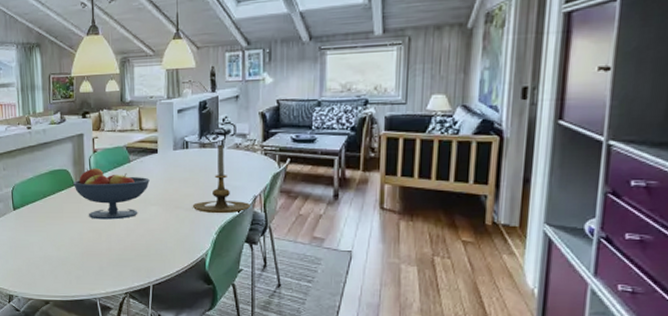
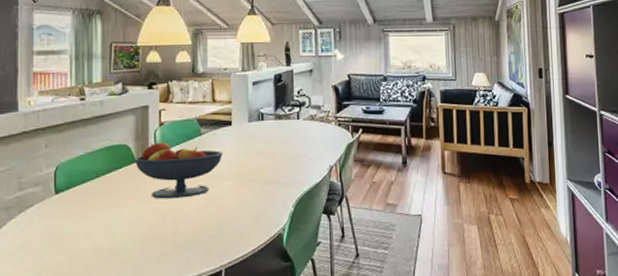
candle holder: present [192,144,251,214] -> none [268,116,328,186]

